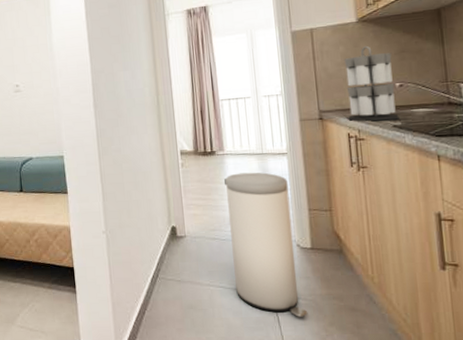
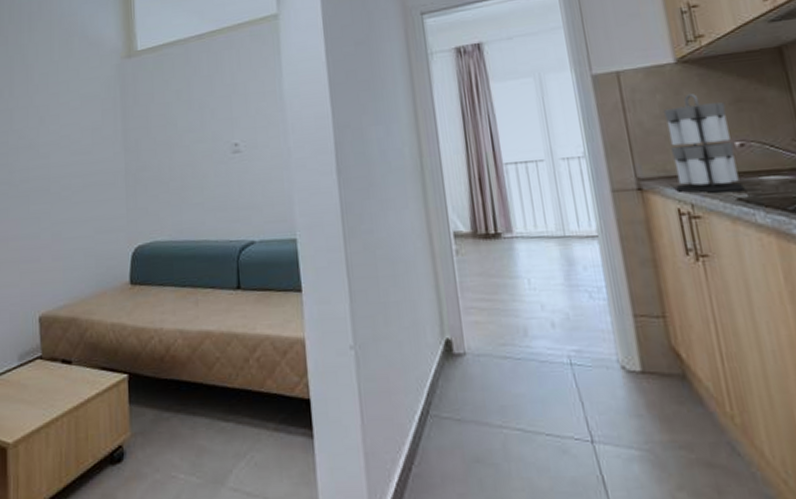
pedal bin: present [224,172,308,318] -> none [515,262,646,478]

